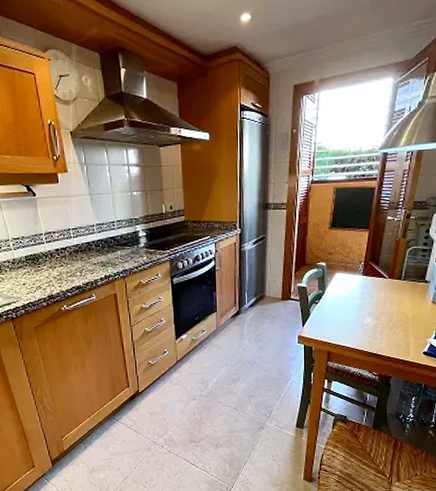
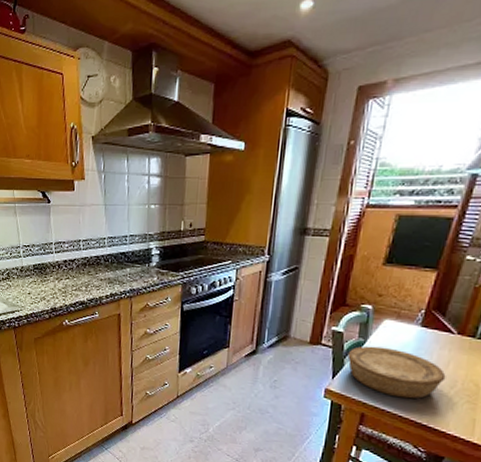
bowl: none [312,295,385,335] -> present [347,346,446,399]

